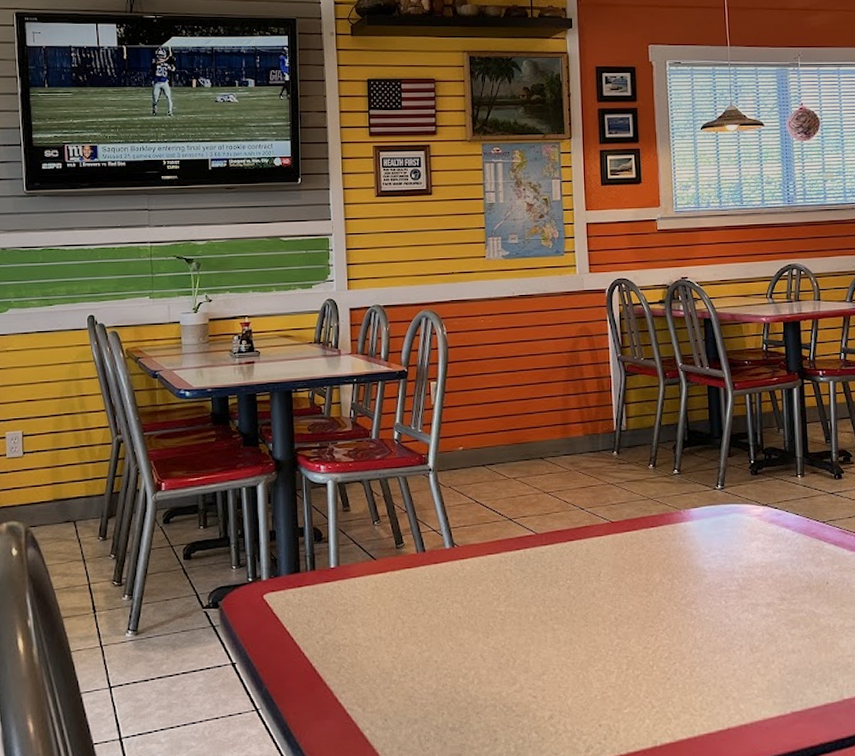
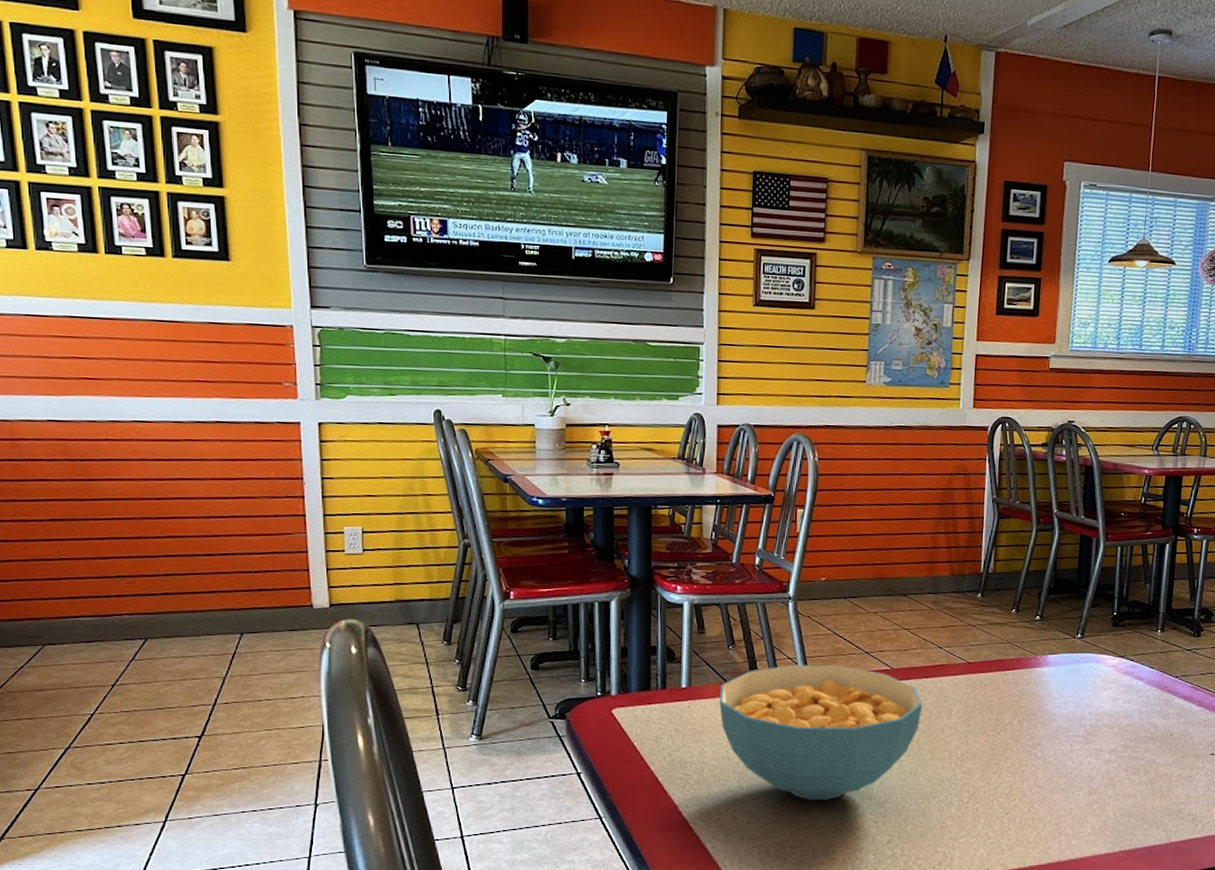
cereal bowl: none [367,534,571,678] -> present [718,664,923,801]

